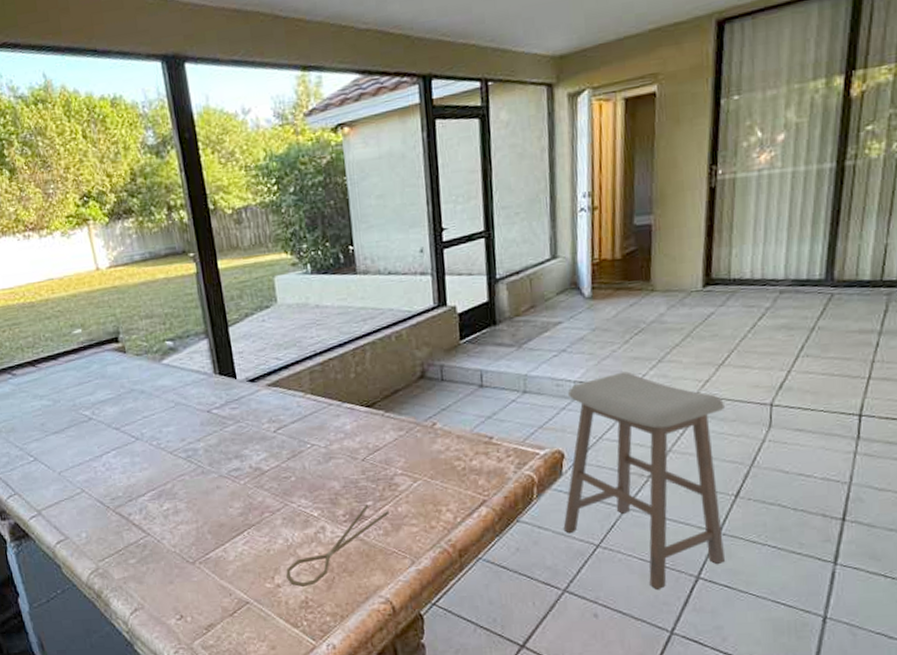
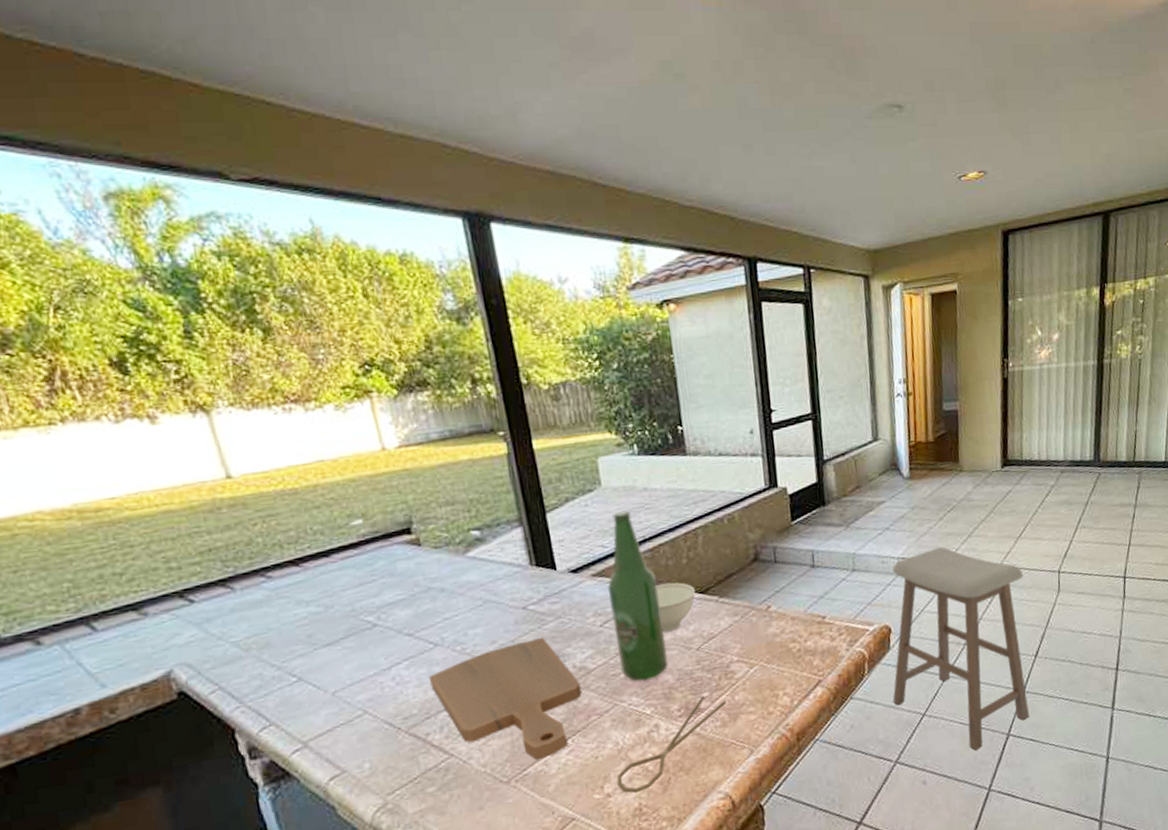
cutting board: none [131,439,257,547] -> present [428,638,582,761]
beer bottle: none [281,326,335,485] -> present [608,510,668,681]
bowl: none [324,395,363,442] -> present [655,582,696,633]

